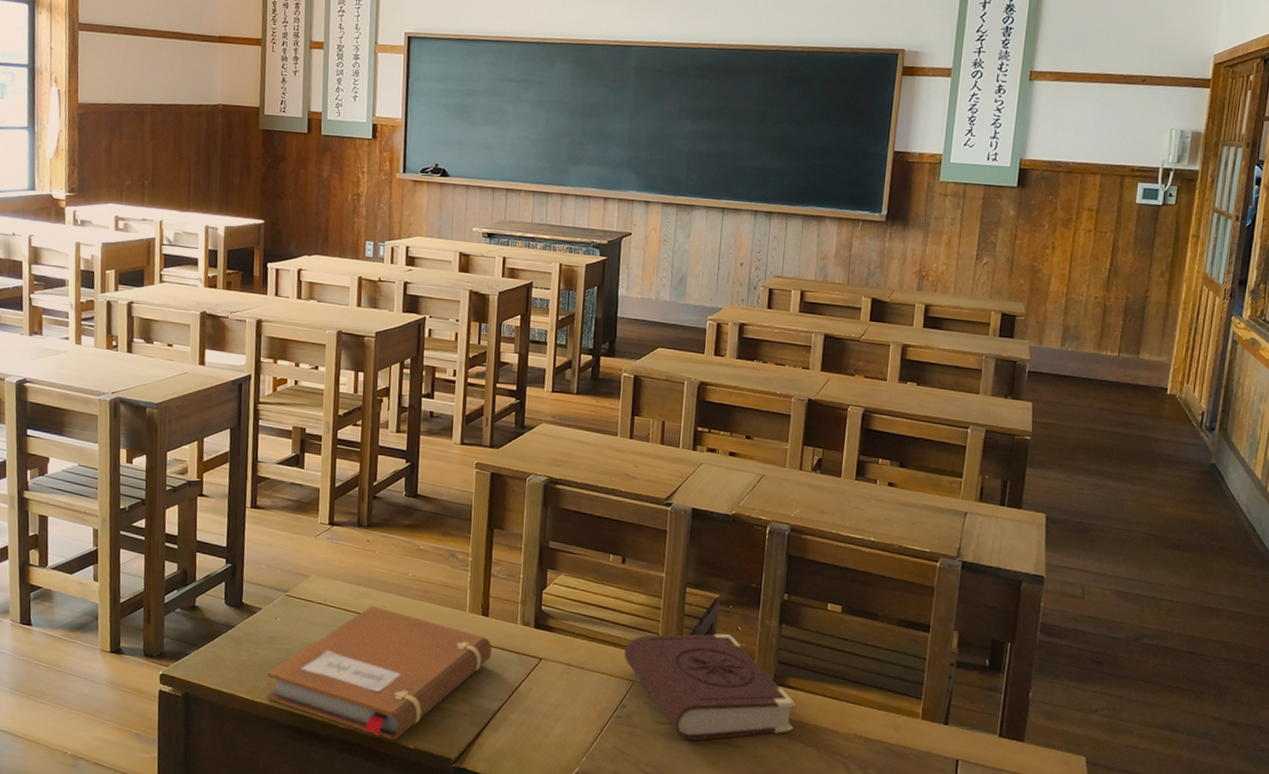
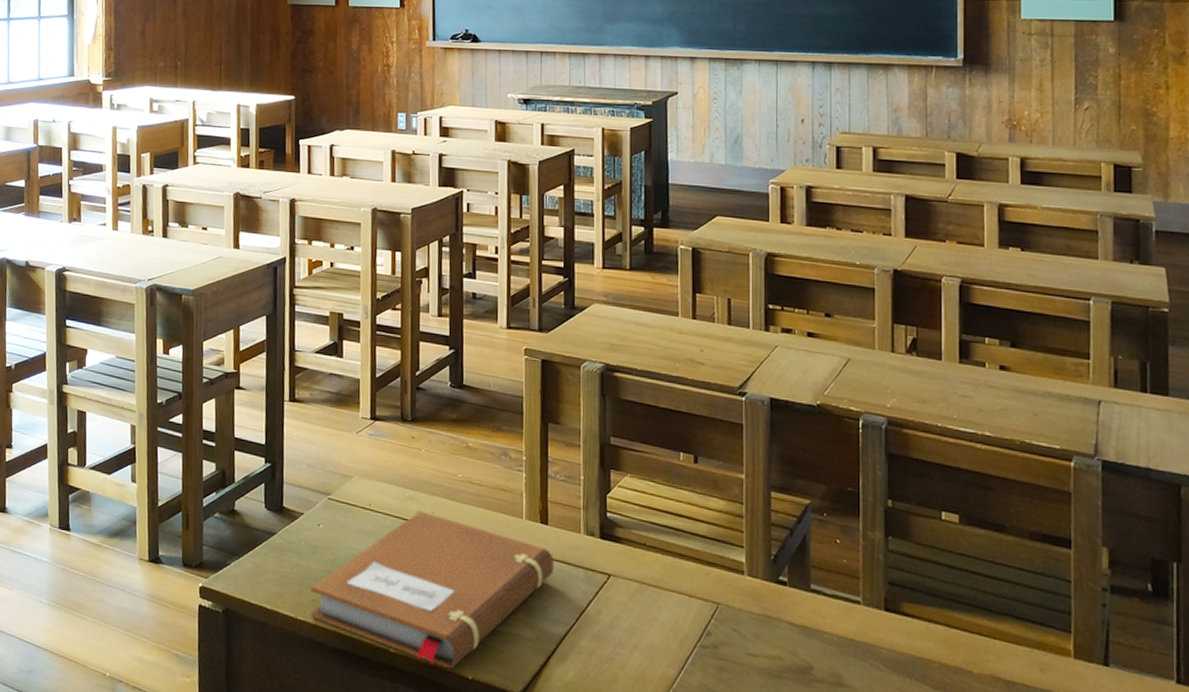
book: present [624,633,797,741] -> none [705,547,916,679]

